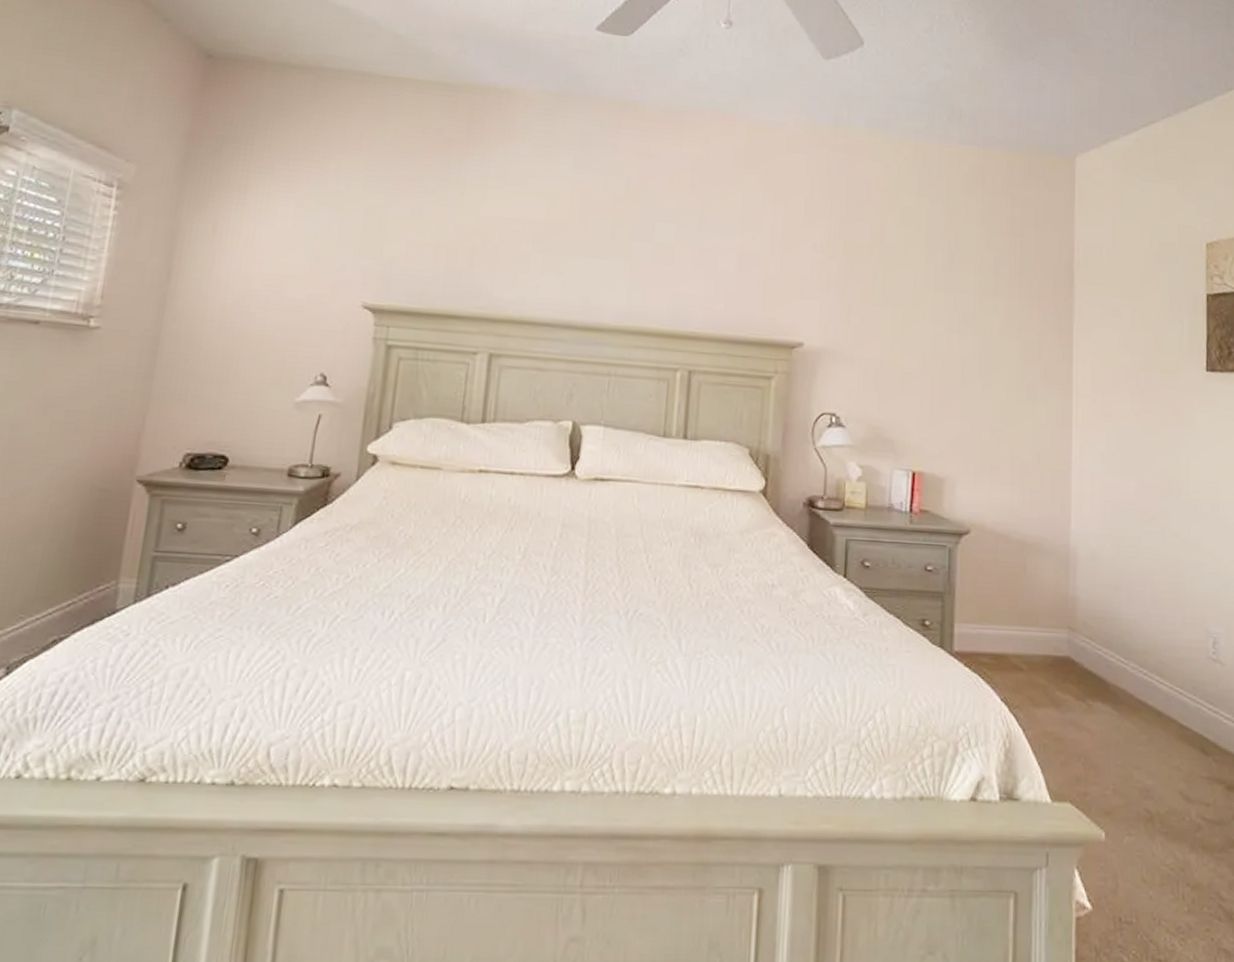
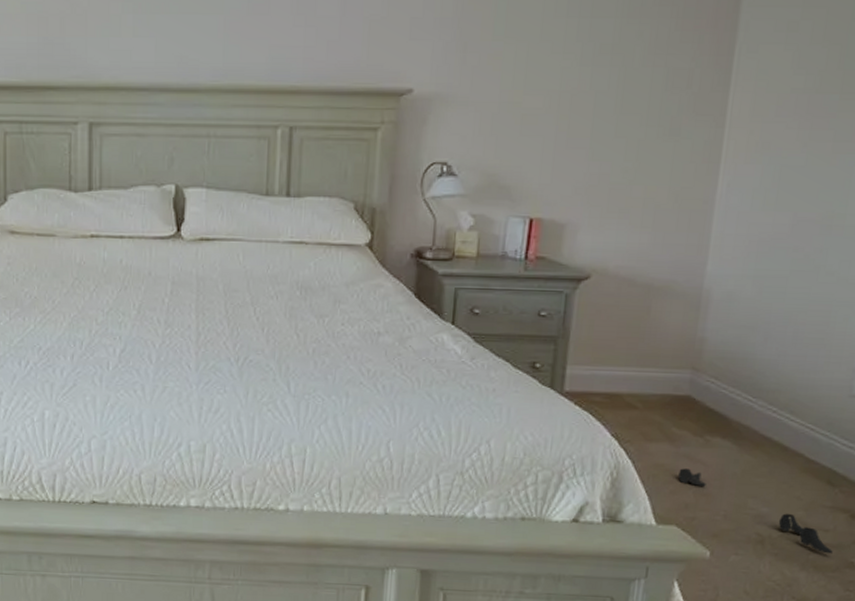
shoe: none [1067,736,1216,831] -> present [678,468,833,554]

